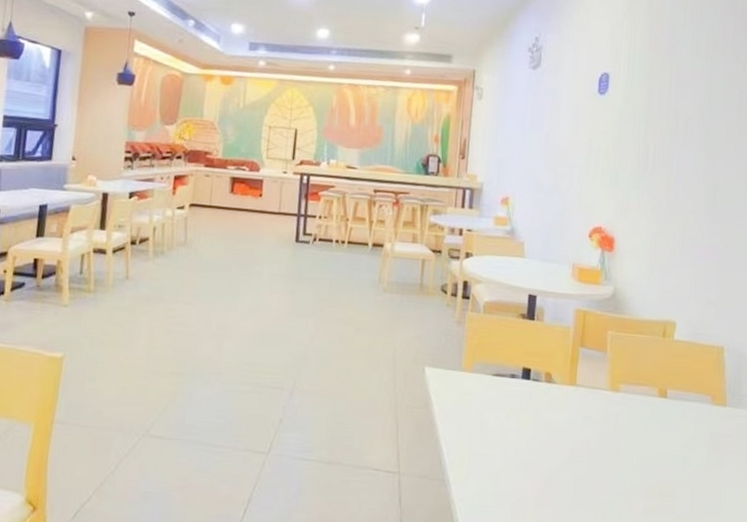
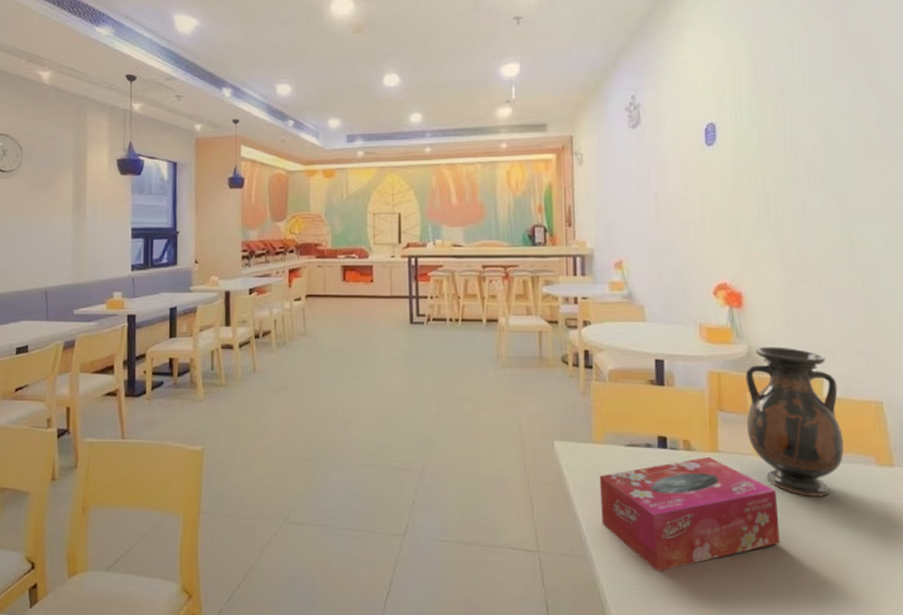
tissue box: none [462,389,623,495] -> present [599,456,780,571]
vase: none [603,289,687,431] -> present [745,346,844,497]

